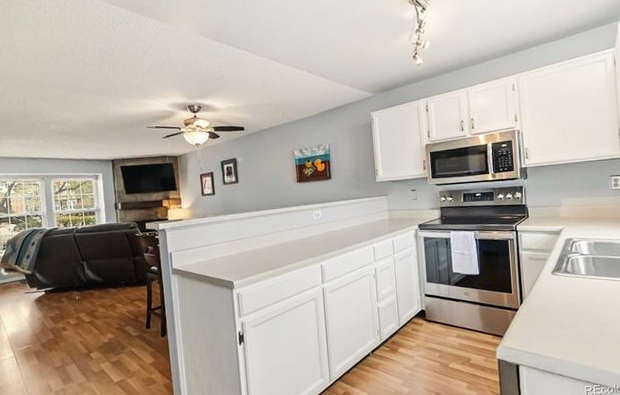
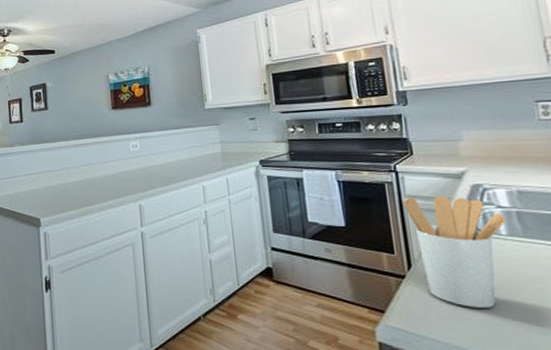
utensil holder: none [520,248,585,328] -> present [403,196,506,308]

